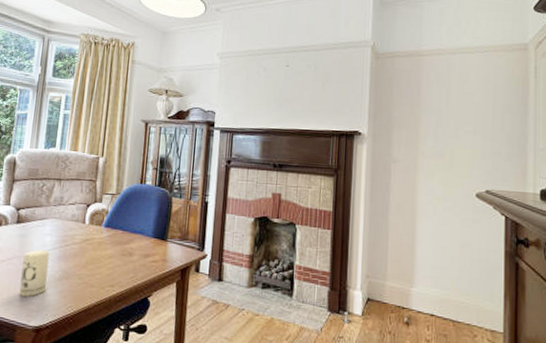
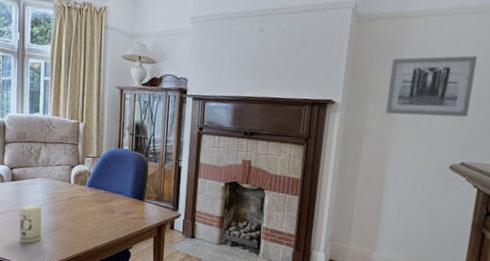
wall art: none [409,89,487,147] -> present [385,55,477,118]

